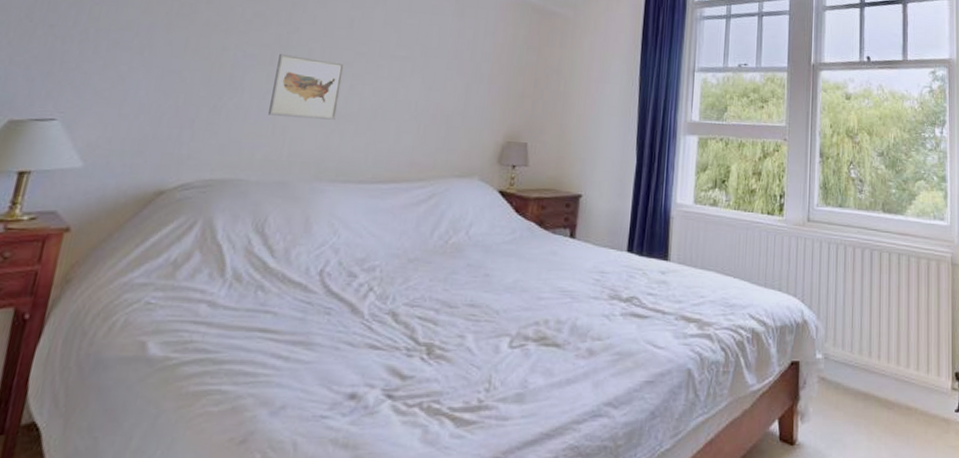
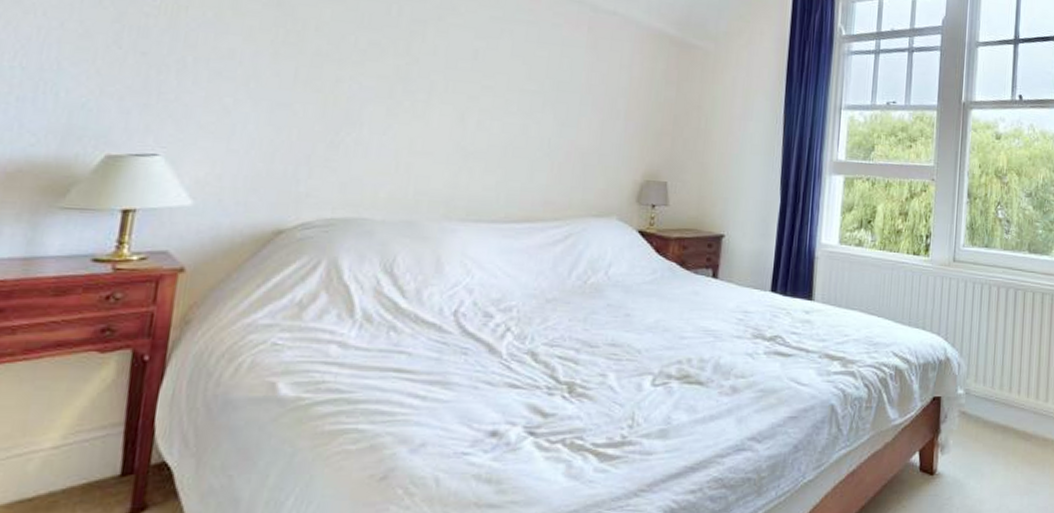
wall art: present [268,53,345,120] -> none [391,86,470,157]

